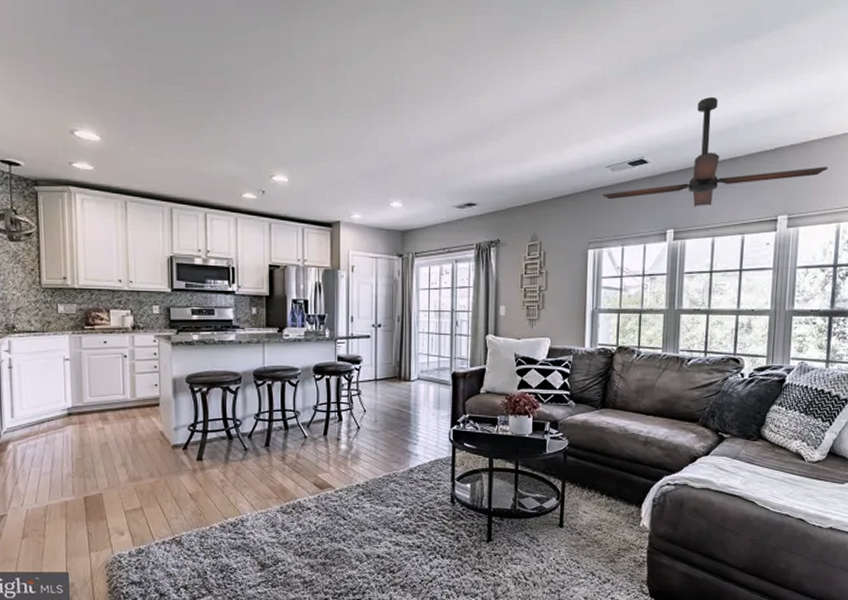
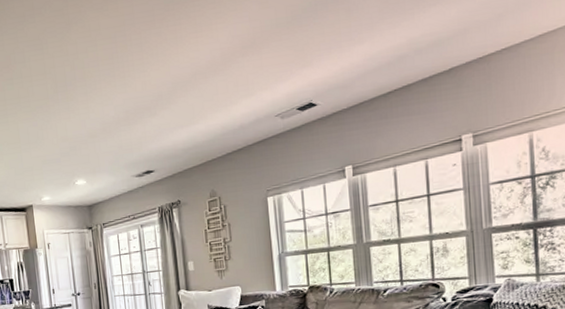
ceiling fan: present [602,97,828,207] -> none [275,30,511,147]

